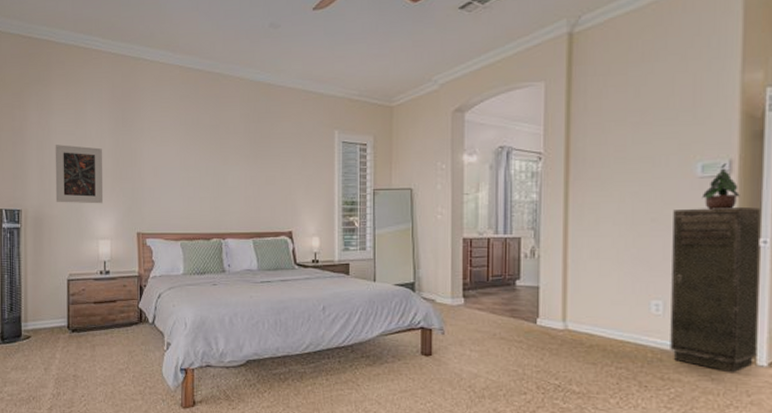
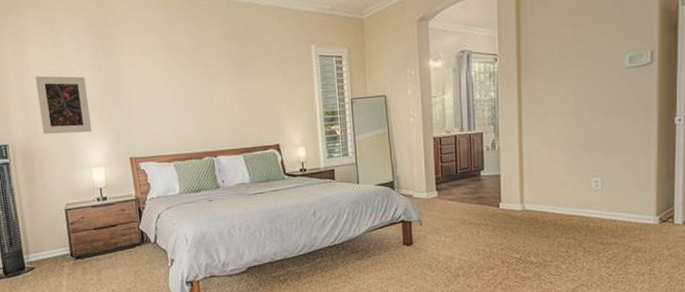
storage cabinet: present [670,206,762,373] -> none [607,90,677,233]
potted plant: present [701,163,740,209] -> none [629,54,660,95]

